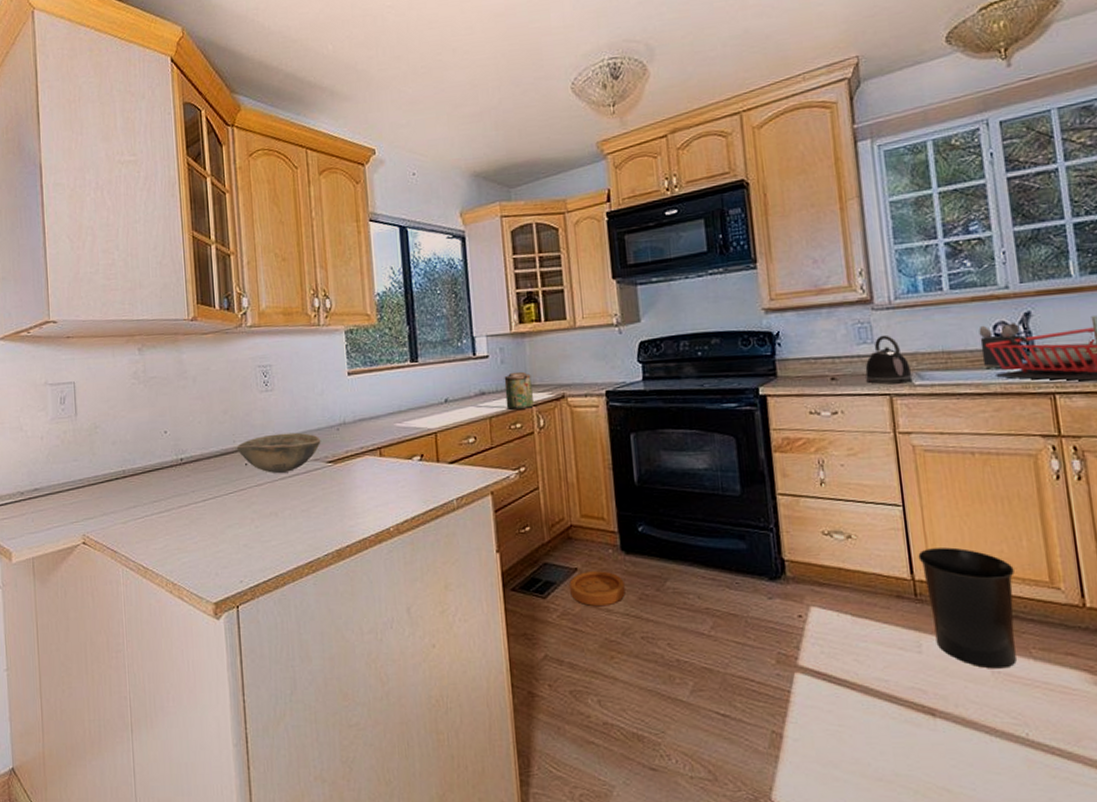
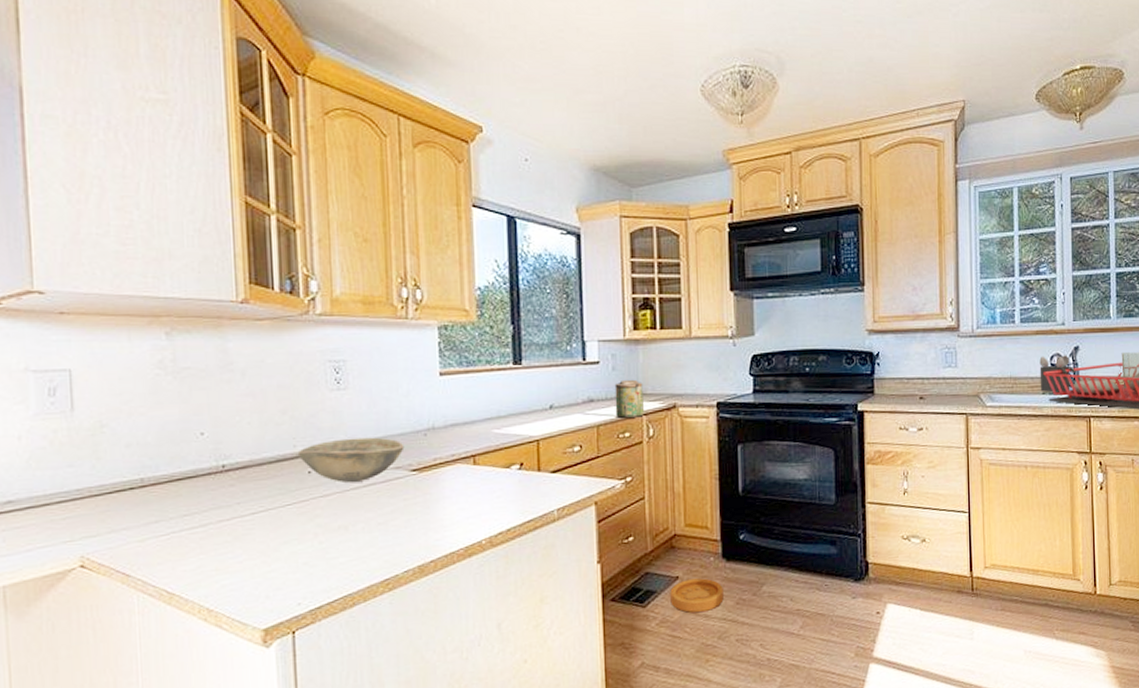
kettle: present [864,335,913,385] -> none [947,360,985,405]
waste bin: present [918,547,1017,669] -> none [977,548,1048,649]

